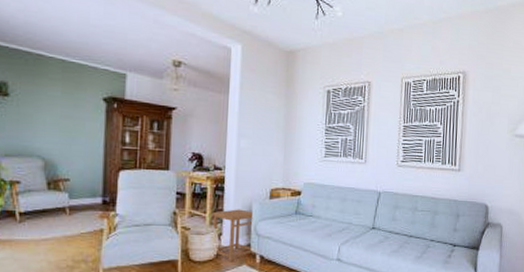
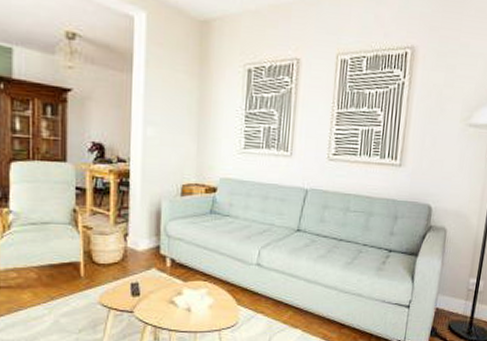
side table: present [212,209,256,261] -> none [117,207,166,264]

